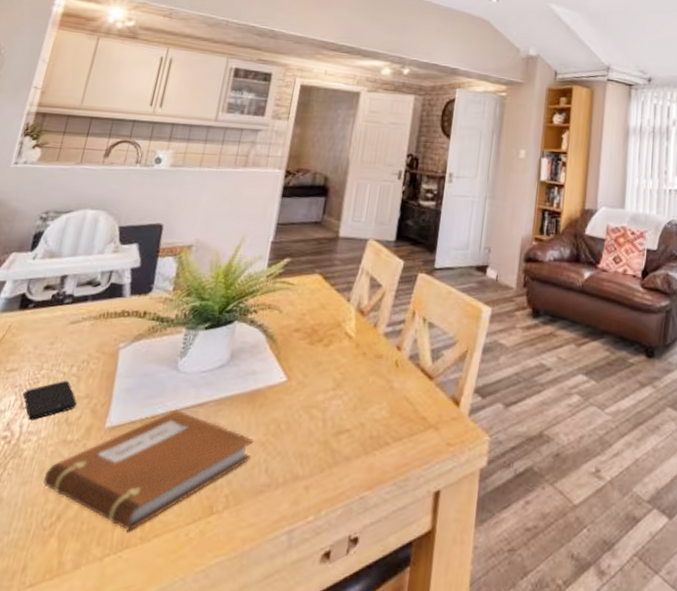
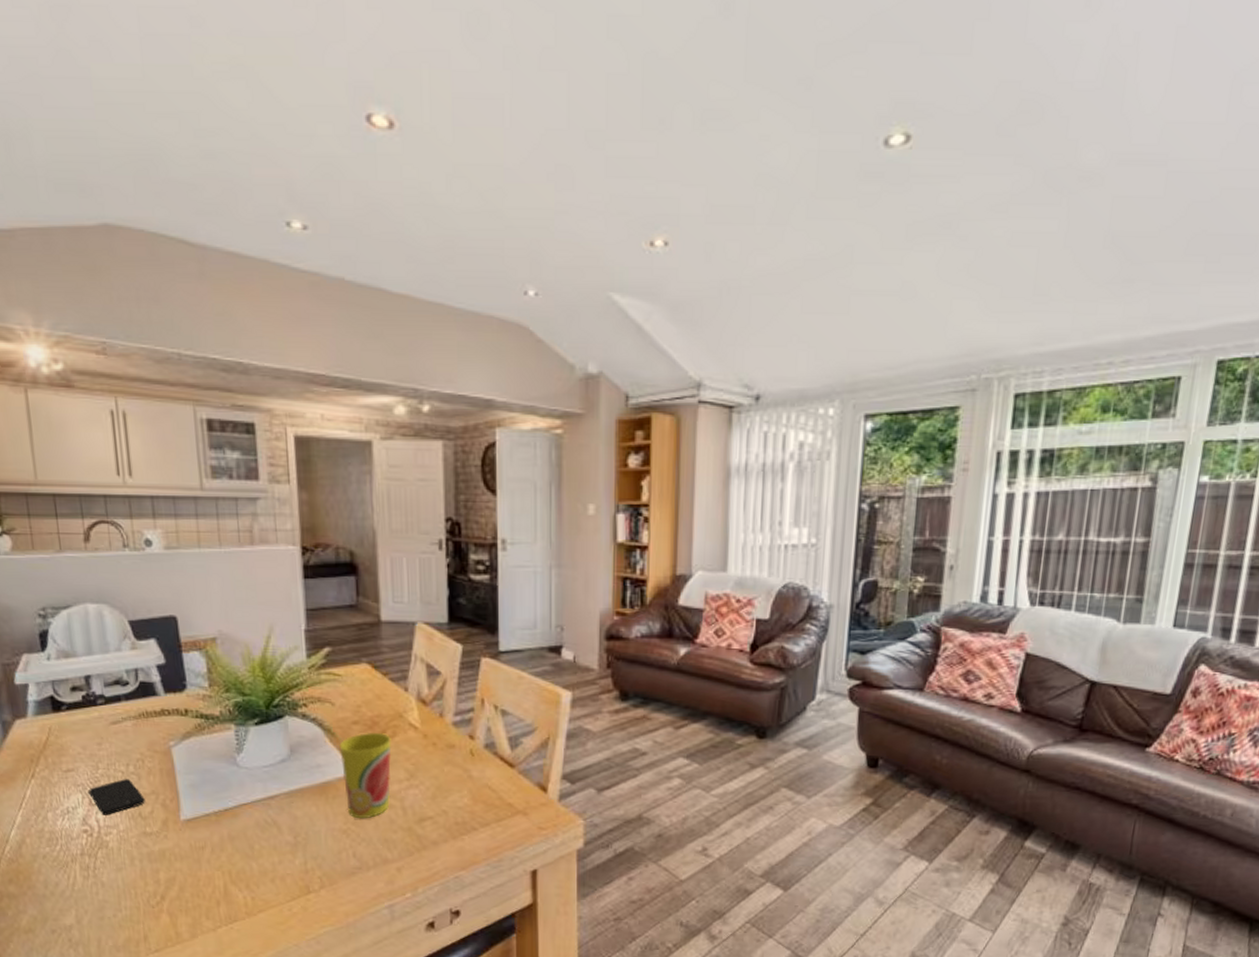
notebook: present [43,409,254,530] -> none [137,802,335,907]
cup: none [271,339,327,430] -> present [339,732,392,819]

